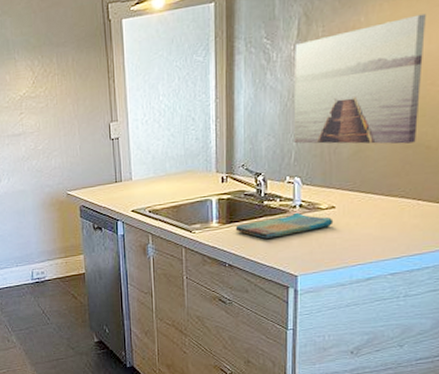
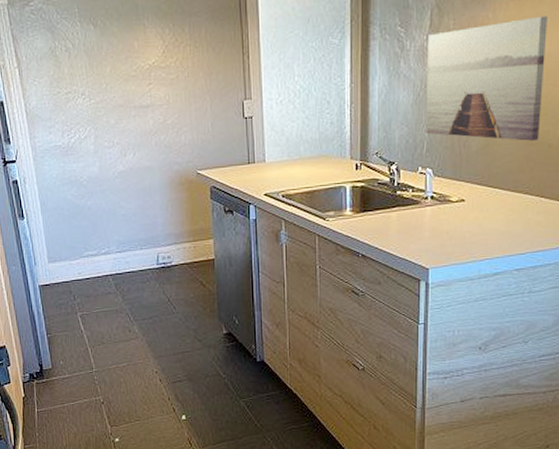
dish towel: present [235,212,334,239] -> none [369,204,463,229]

